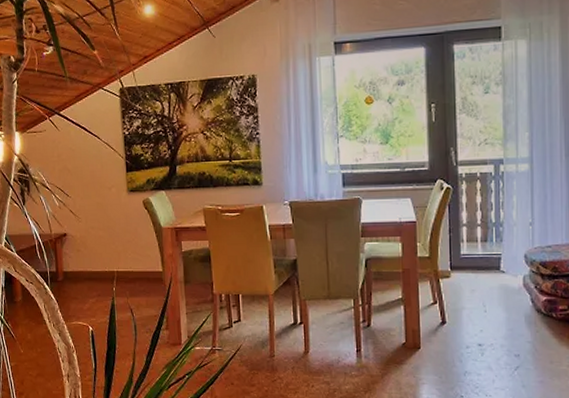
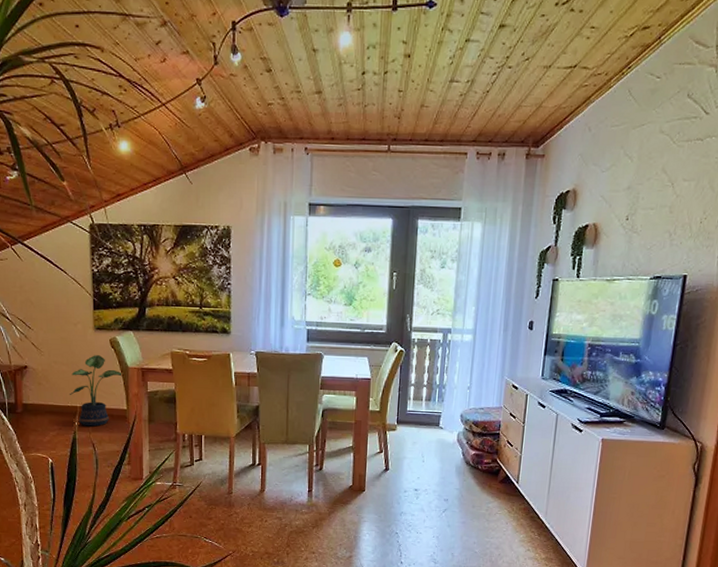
potted plant: none [106,217,158,291] -> present [69,355,123,427]

